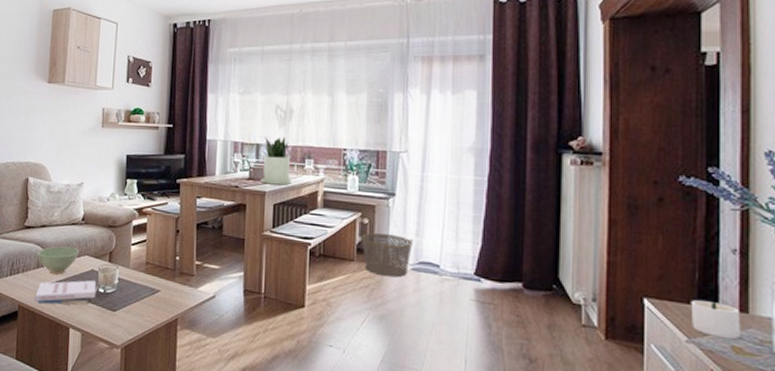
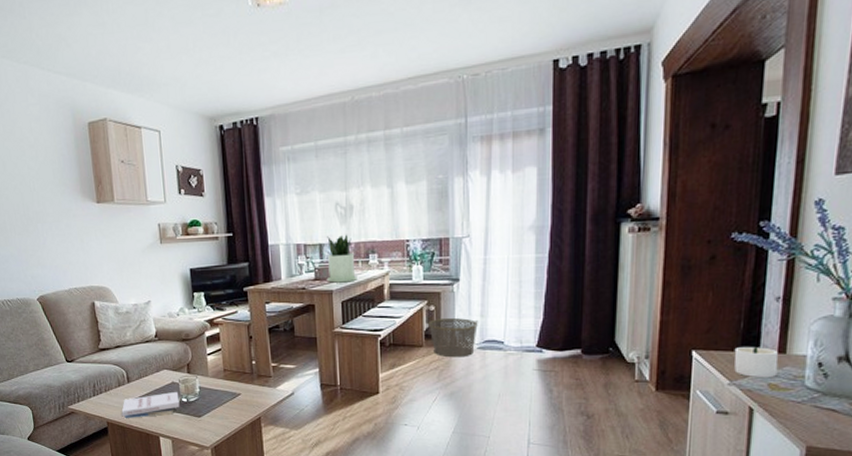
bowl: present [38,246,80,275] -> none [117,364,158,390]

